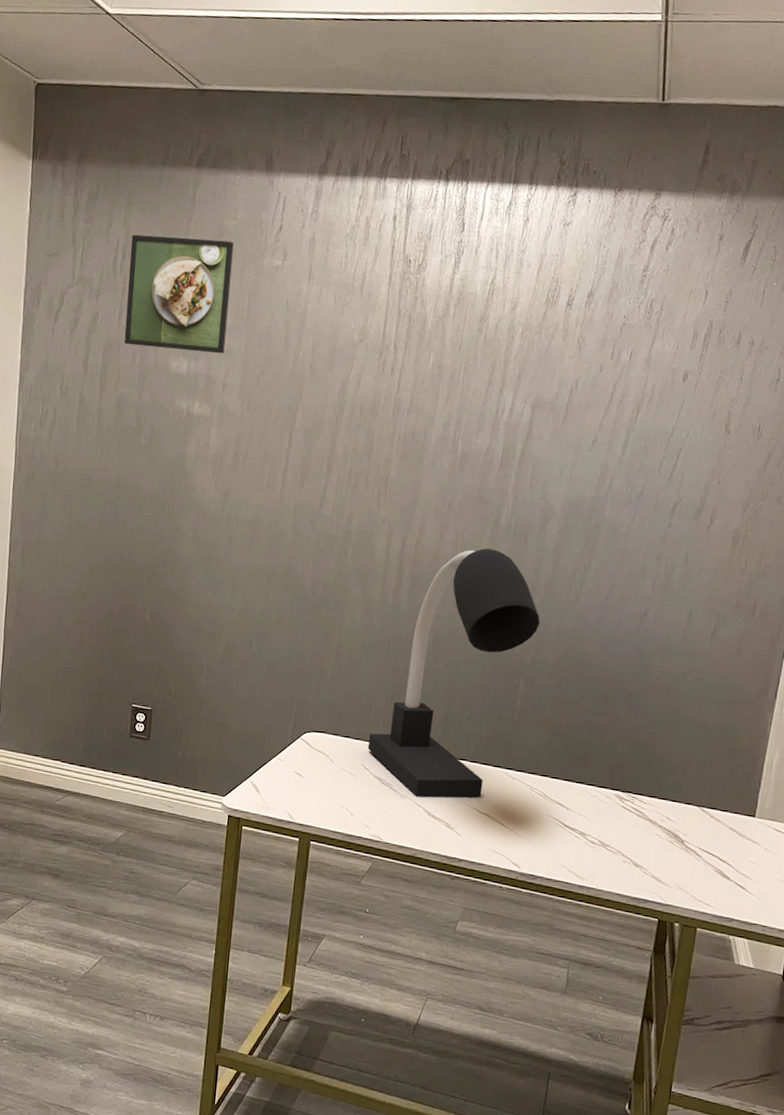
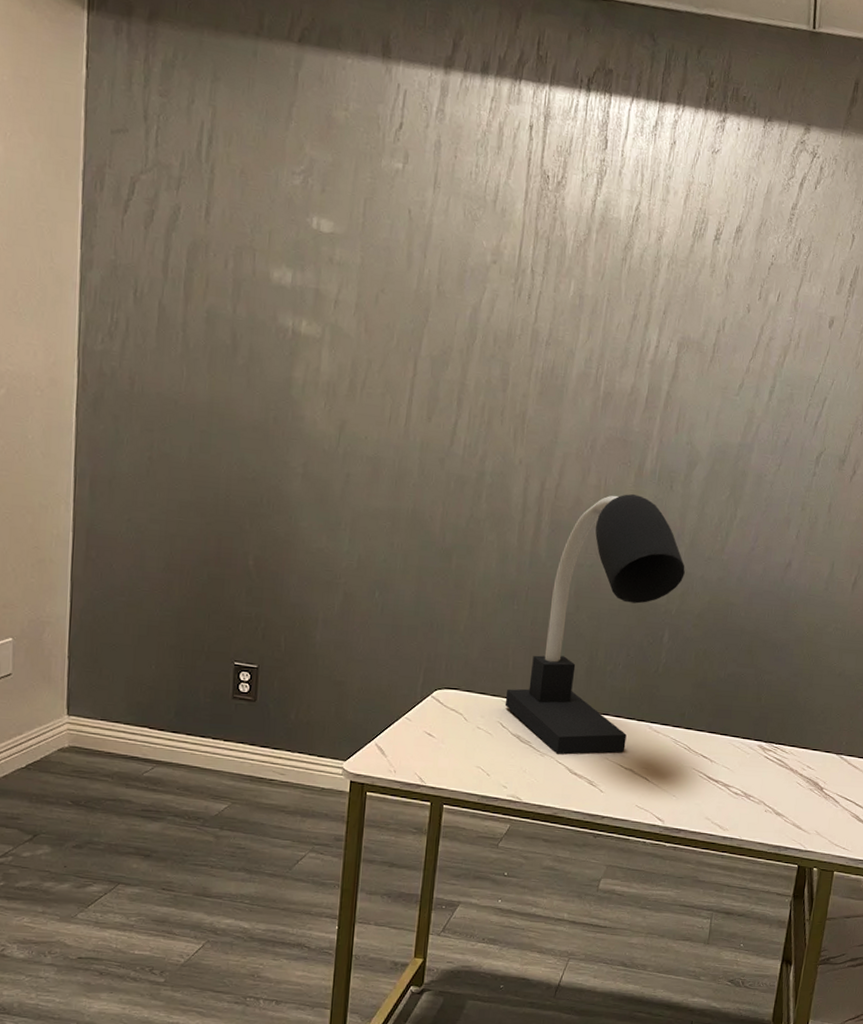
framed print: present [124,234,234,354] -> none [213,116,346,266]

